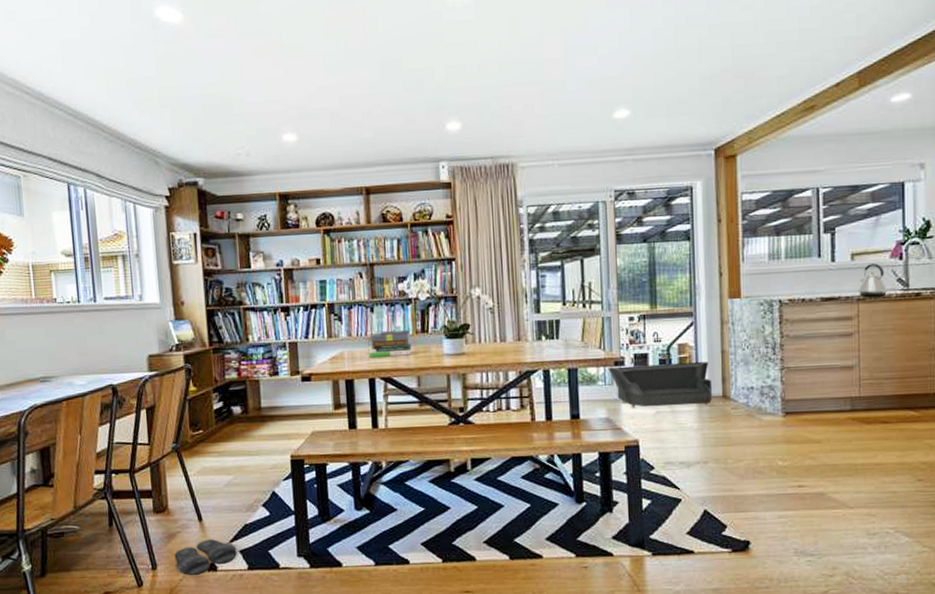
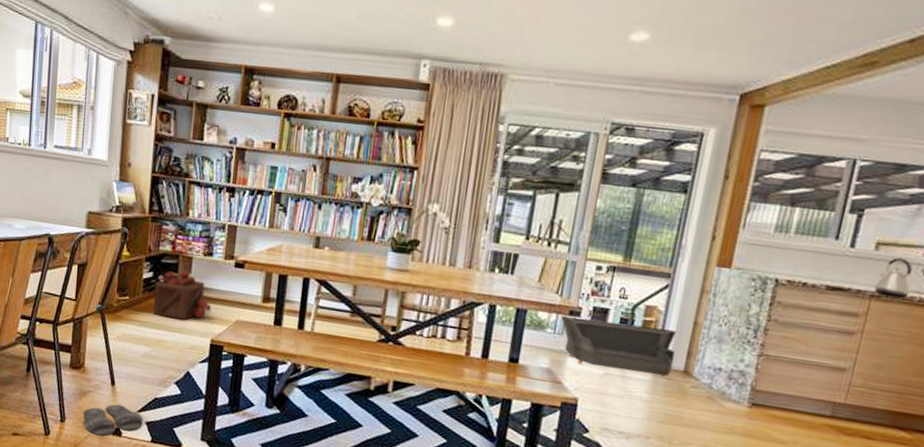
toy box: none [226,393,287,444] -> present [154,270,212,320]
books: present [368,329,412,358] -> none [307,230,356,262]

